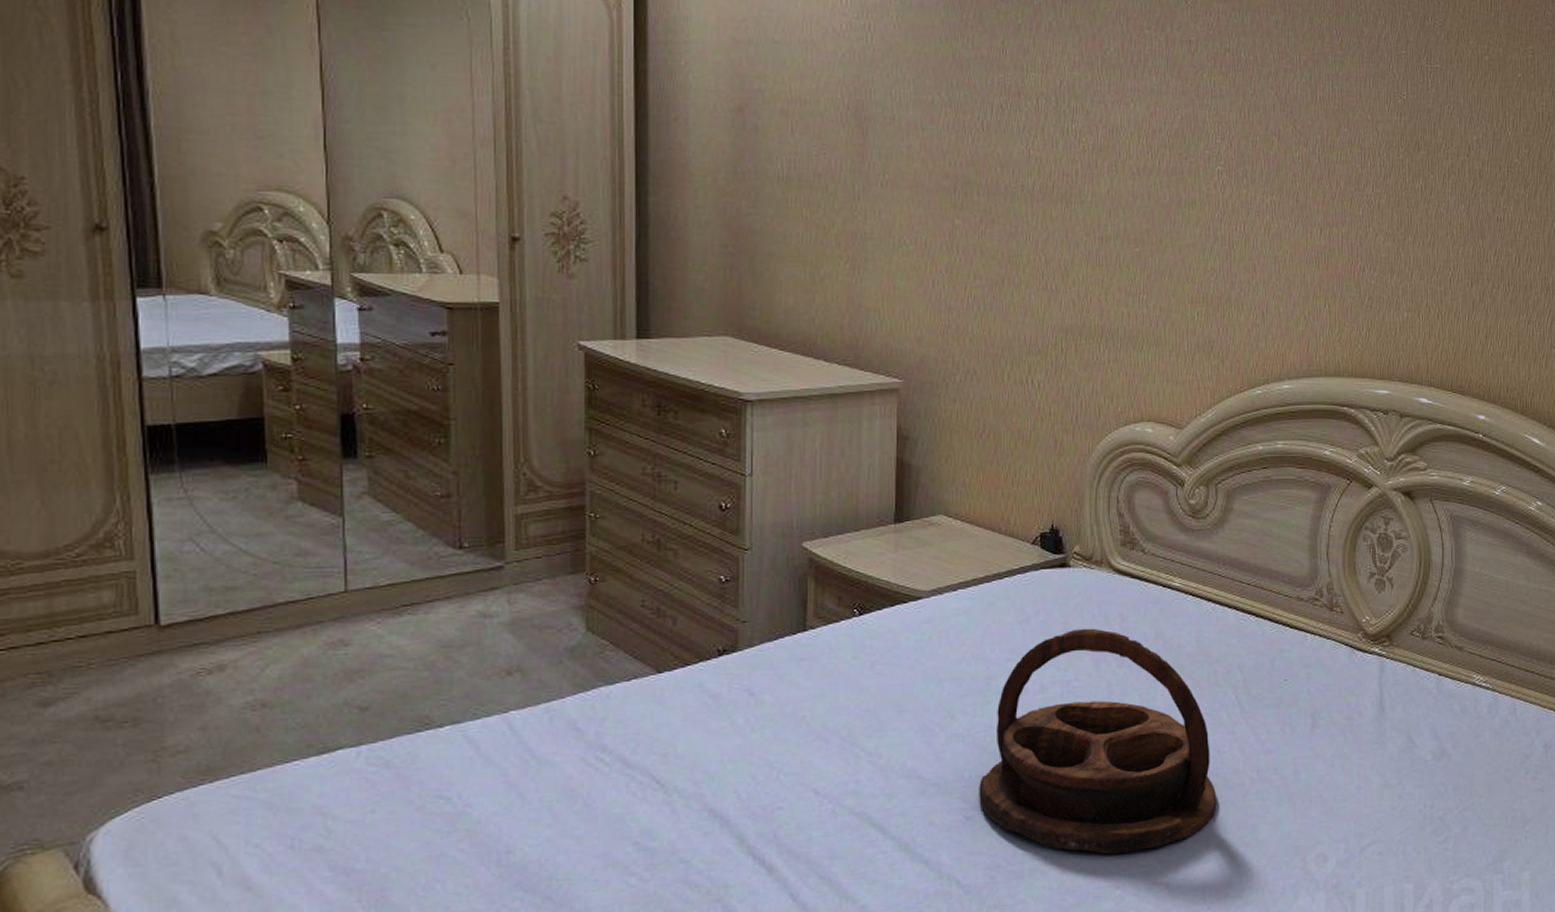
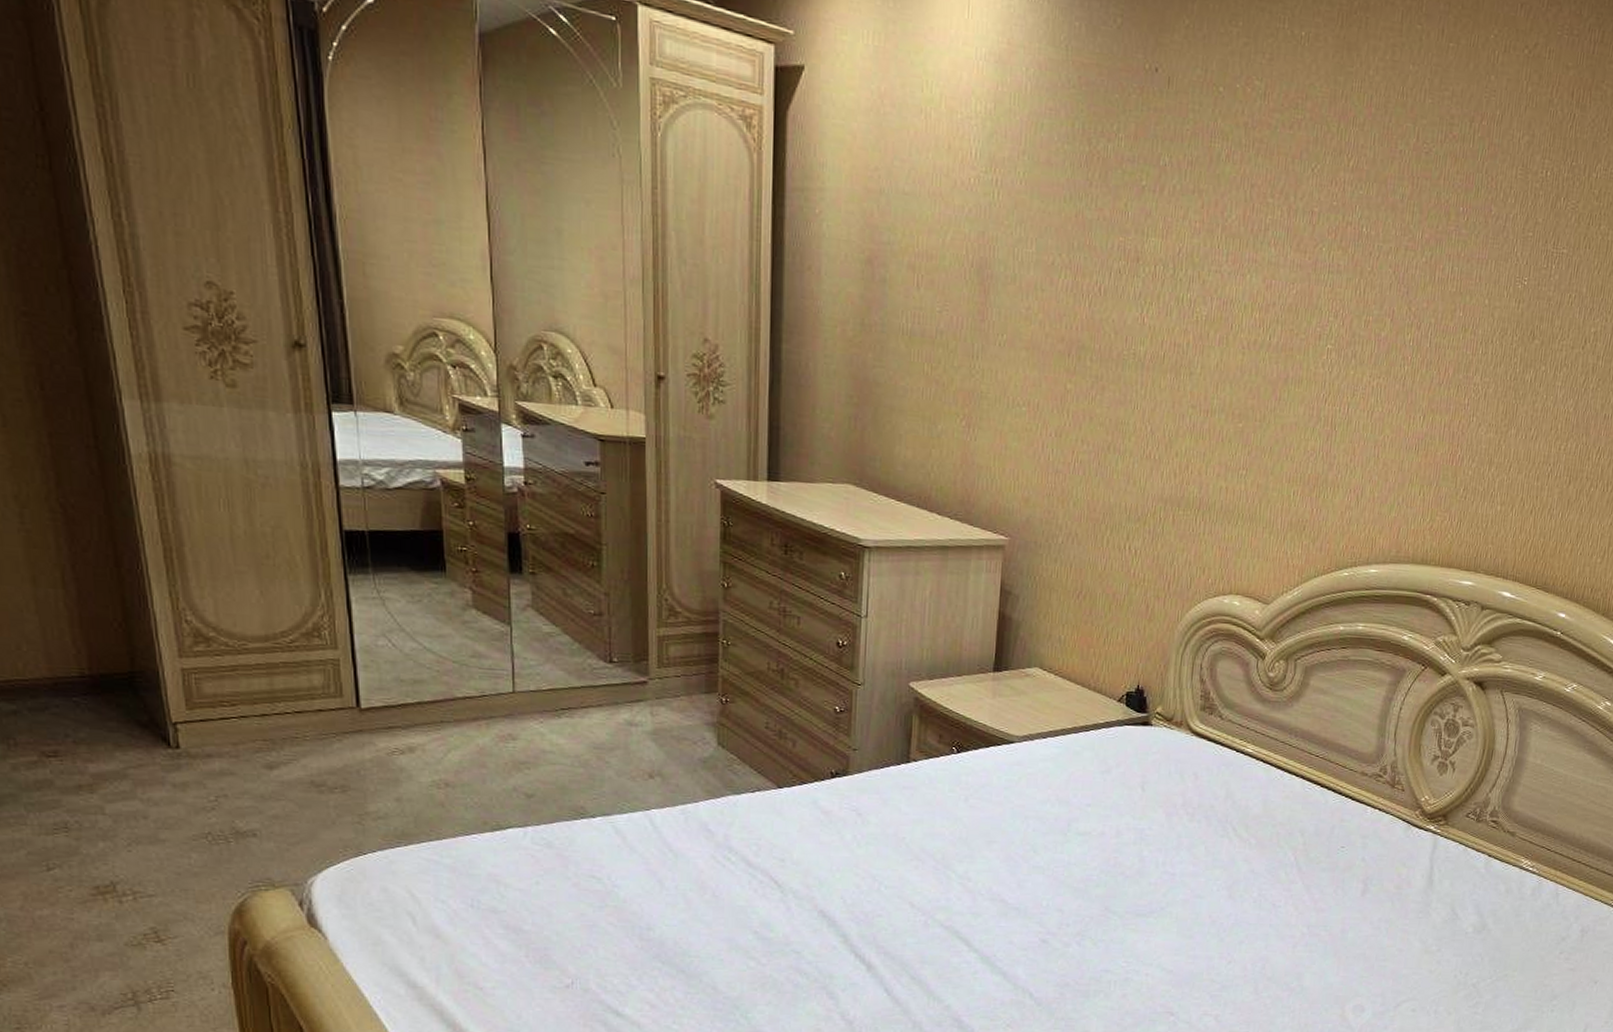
serving tray: present [979,628,1217,855] -> none [1054,783,1269,986]

